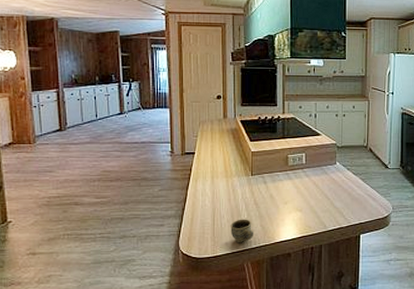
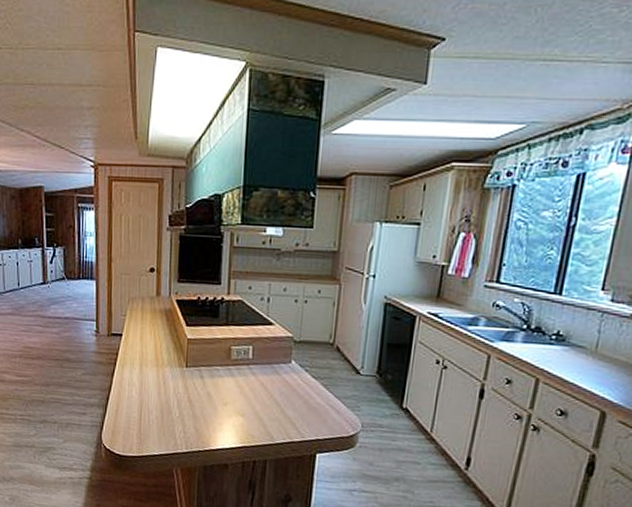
cup: present [230,219,254,242] -> none [159,417,186,445]

